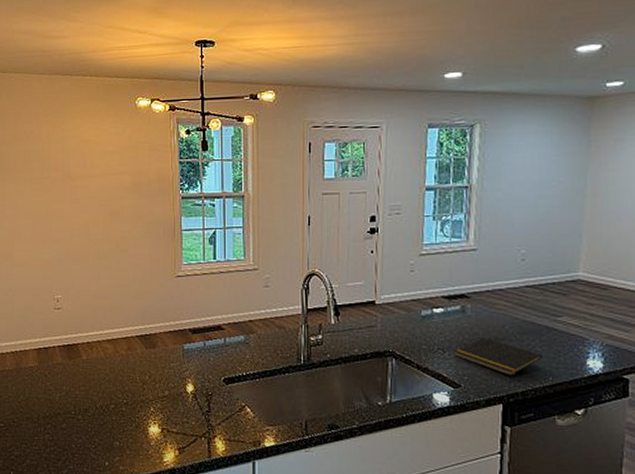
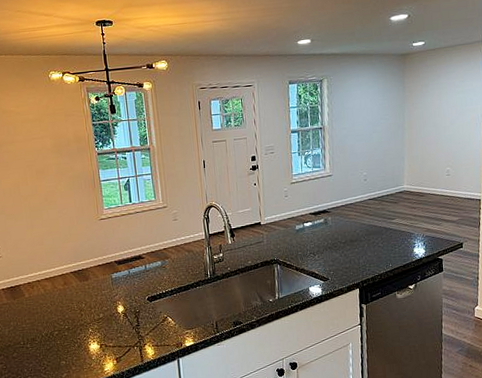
notepad: present [455,337,542,376] -> none [322,240,384,267]

